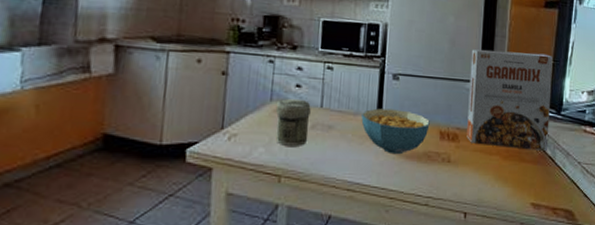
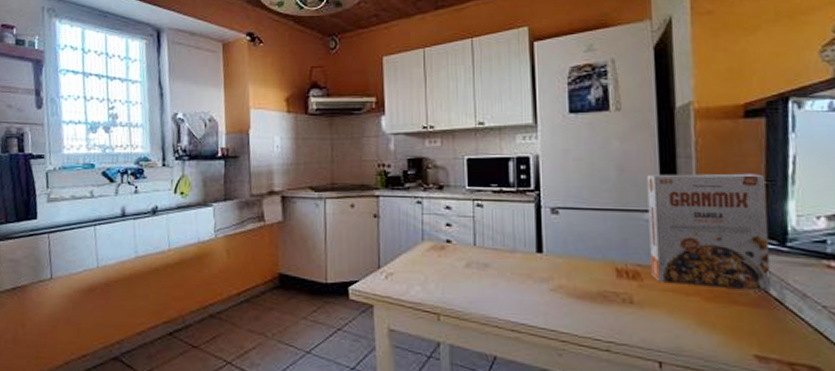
jar: present [275,98,311,147] -> none [428,237,464,286]
cereal bowl: present [361,108,430,155] -> none [519,245,602,295]

